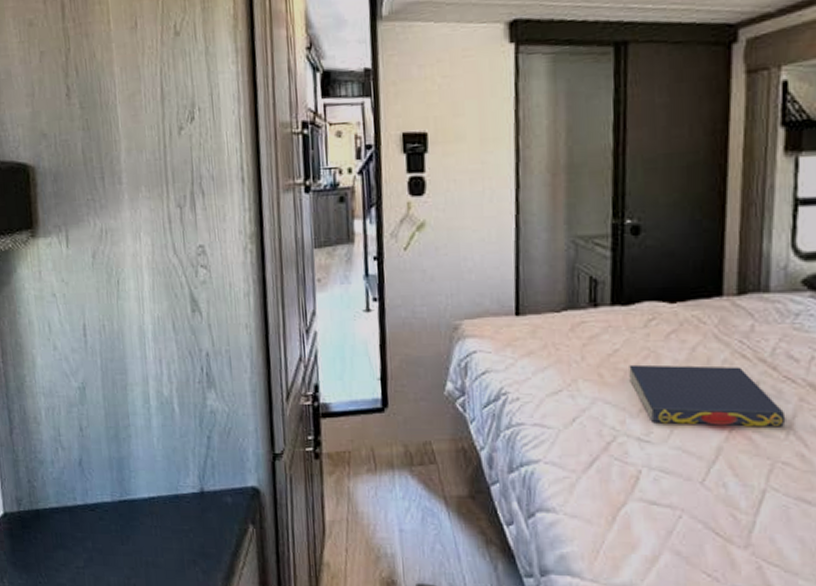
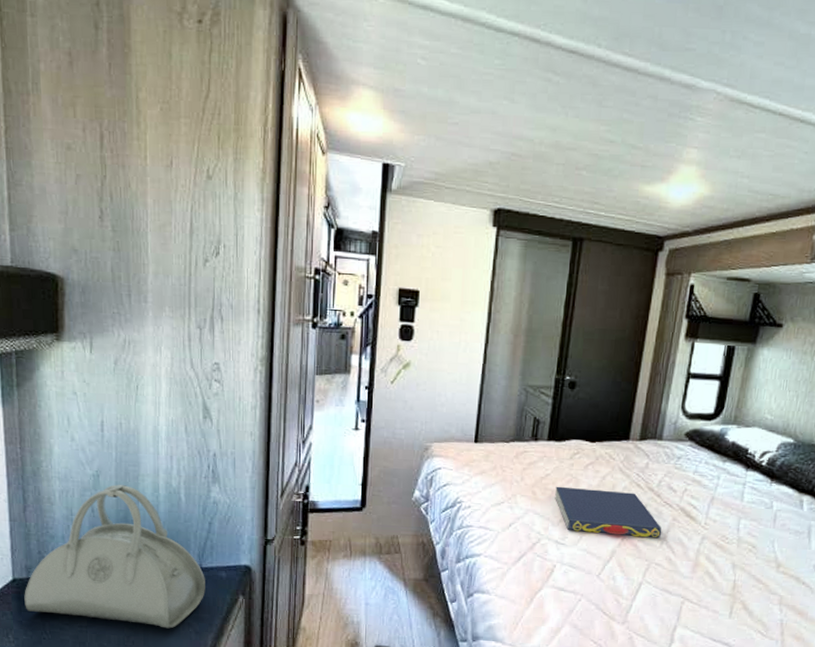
handbag: none [16,396,210,568] -> present [24,484,205,629]

